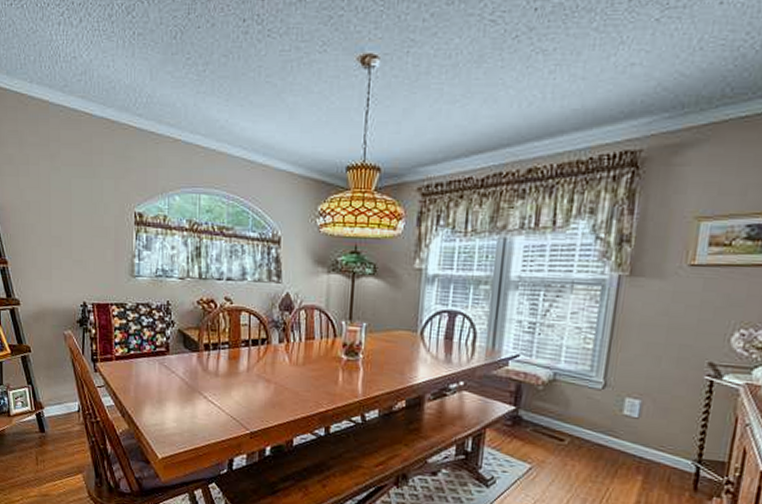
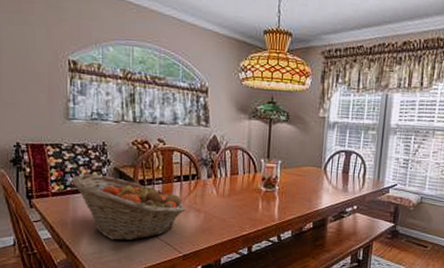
fruit basket: none [135,336,254,413] -> present [72,174,186,241]

